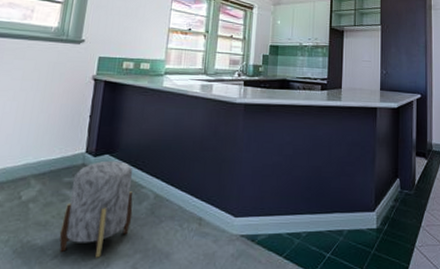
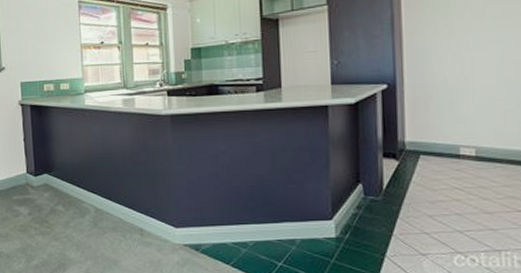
stool: present [59,160,133,258] -> none [19,179,78,264]

